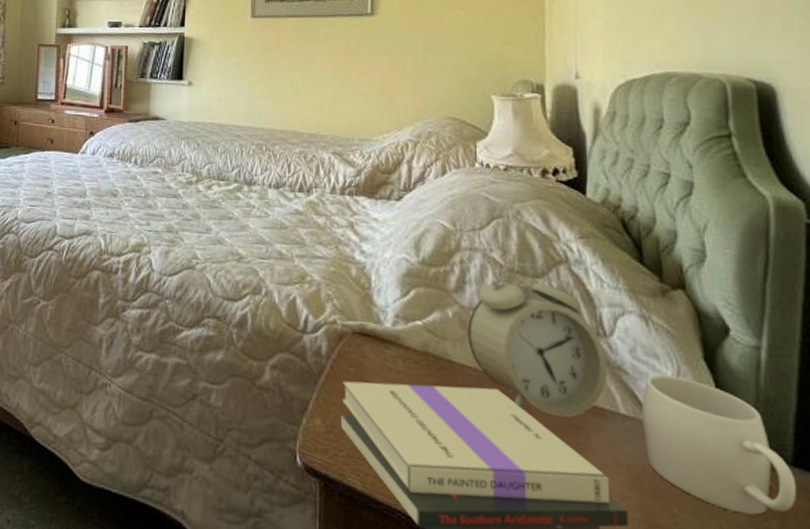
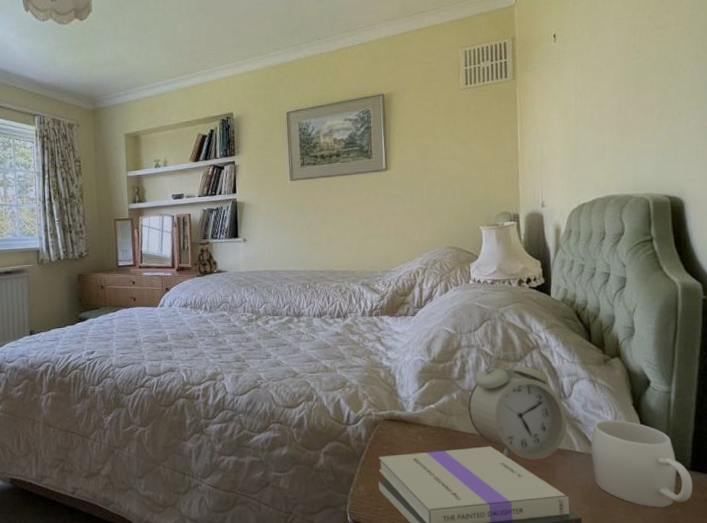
decorative vase: none [126,79,156,120] -> present [194,240,218,275]

